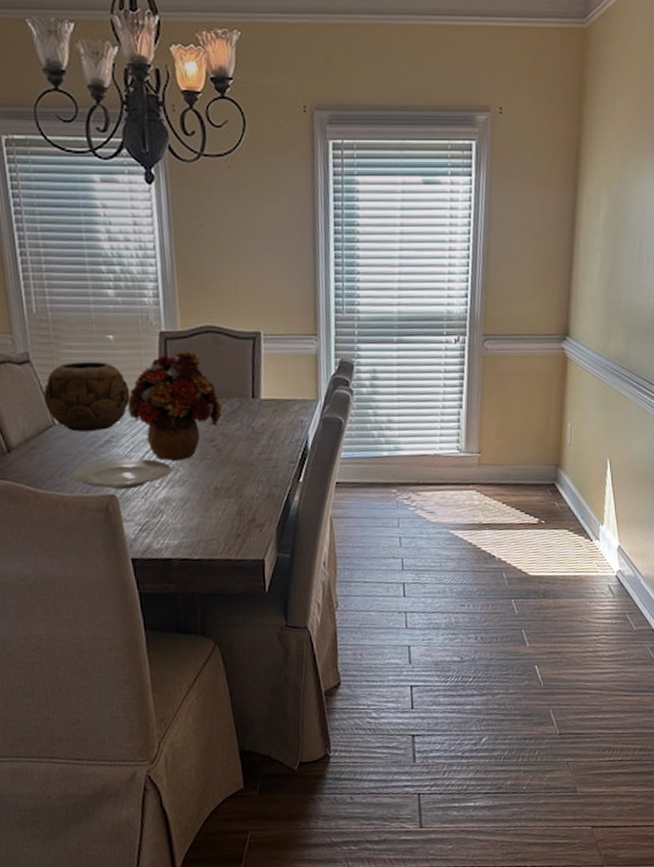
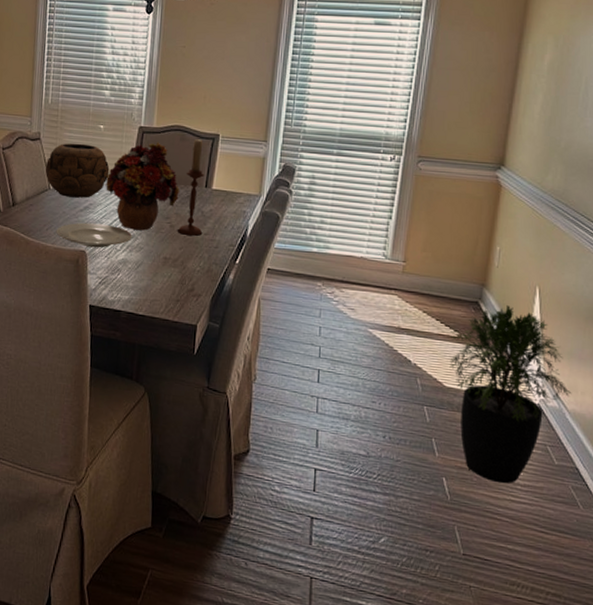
candlestick: none [225,338,257,458] -> present [177,137,205,236]
potted plant: none [531,483,645,659] -> present [449,305,572,484]

